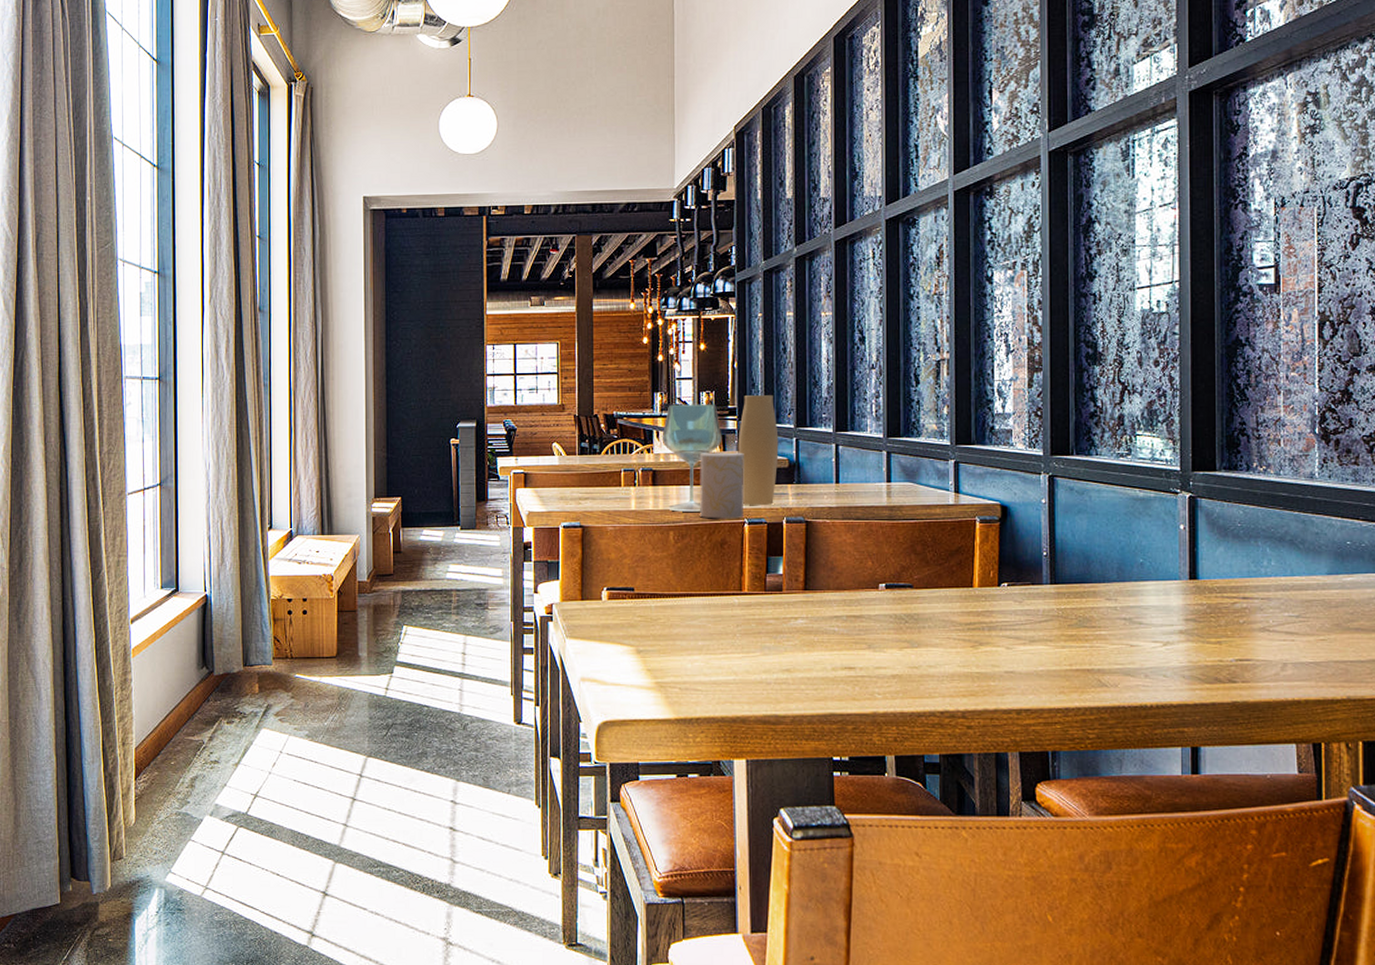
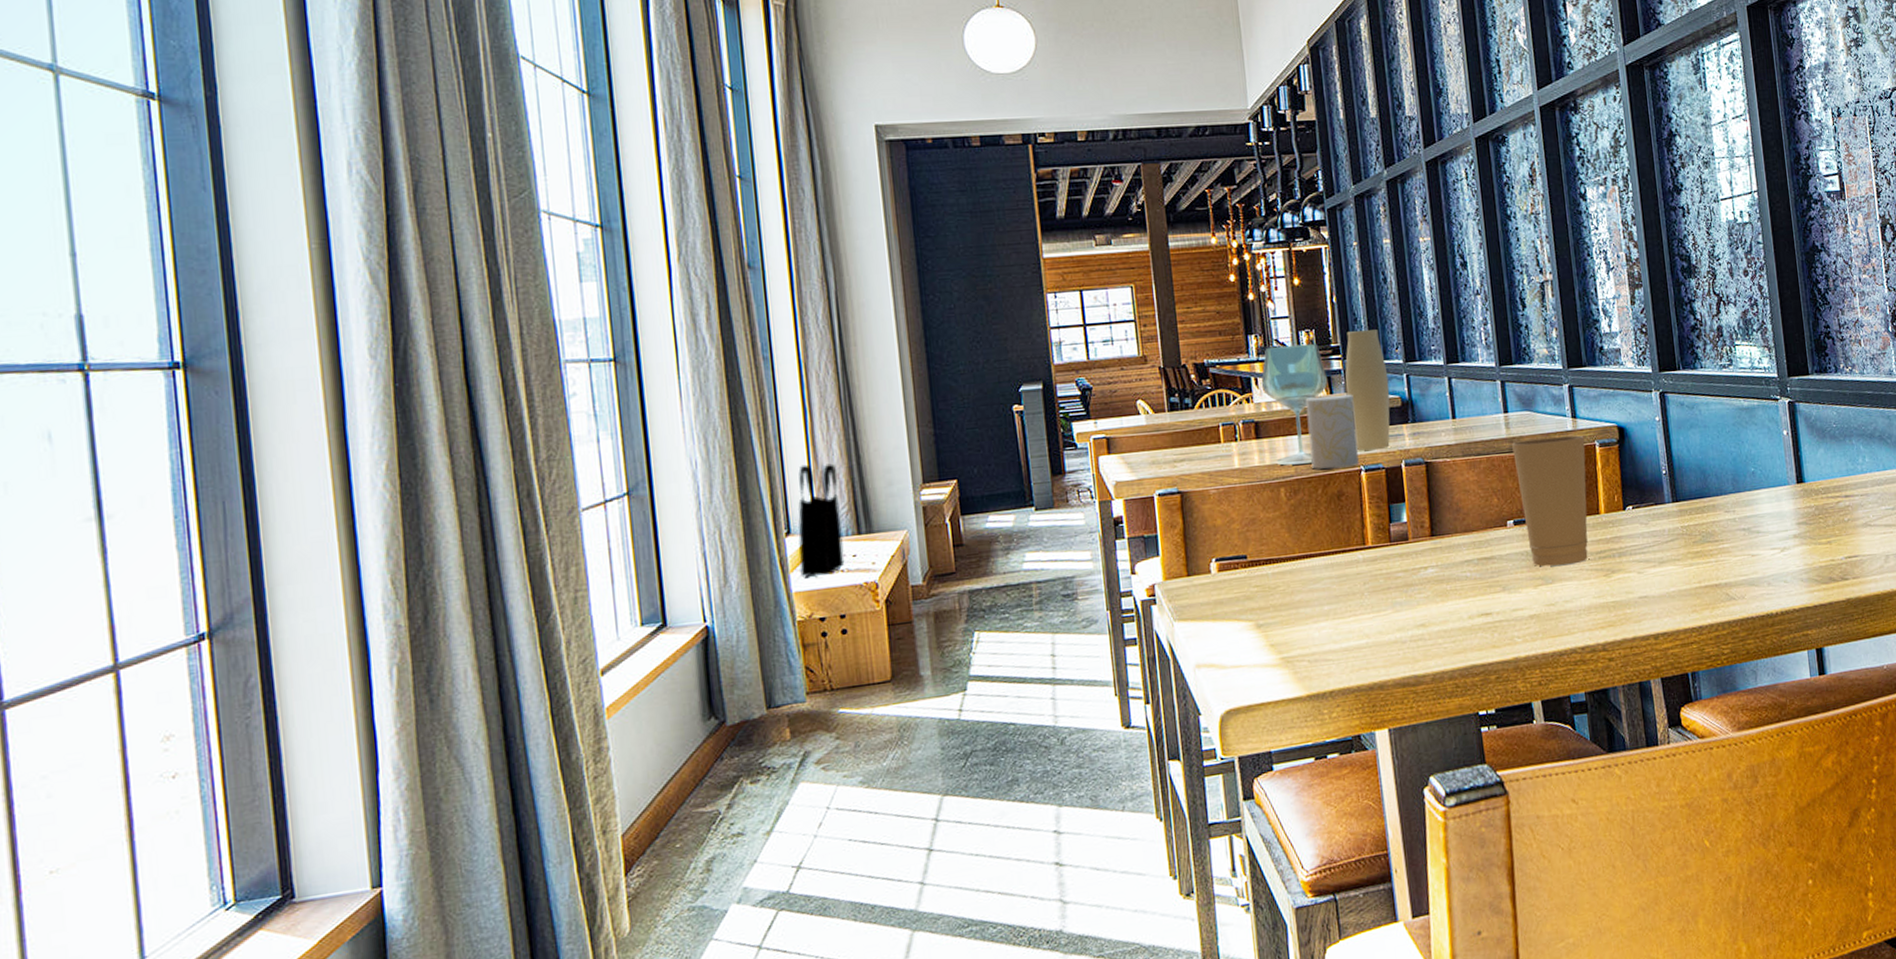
tote bag: none [276,474,311,566] -> present [797,463,845,578]
cup: none [892,510,965,632] -> present [1512,435,1588,567]

